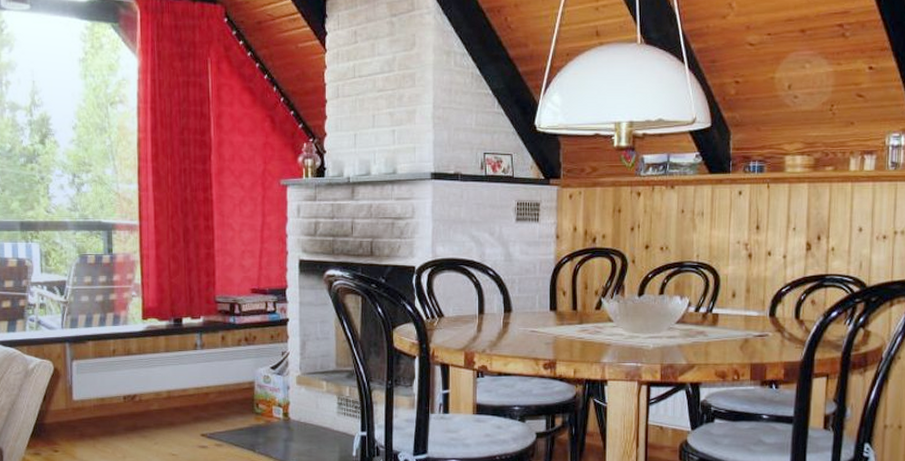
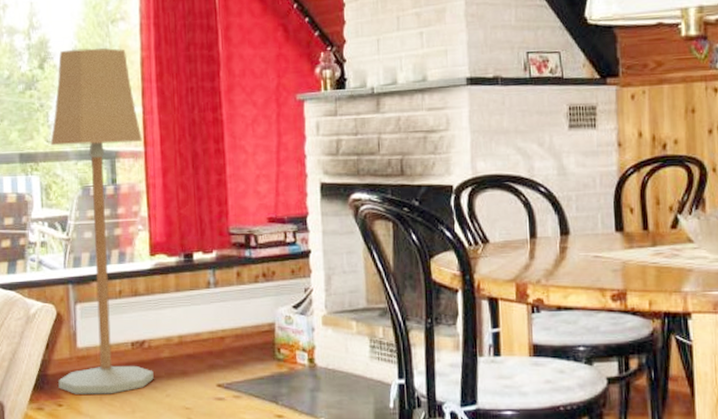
floor lamp: none [50,127,143,442] -> present [50,48,154,394]

